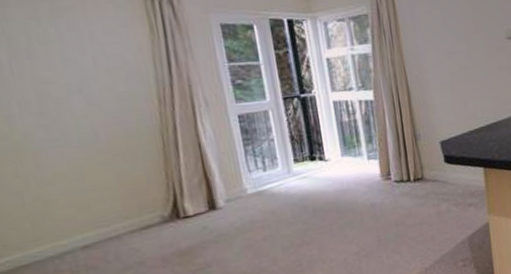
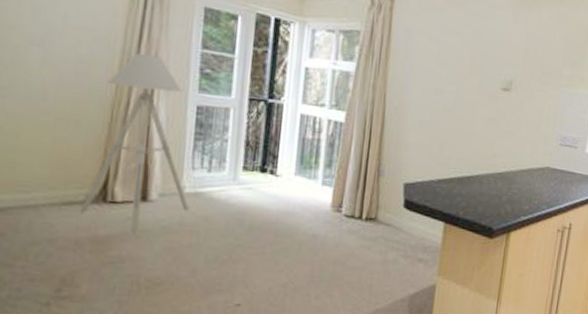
floor lamp: none [149,78,256,240] -> present [79,53,189,233]

